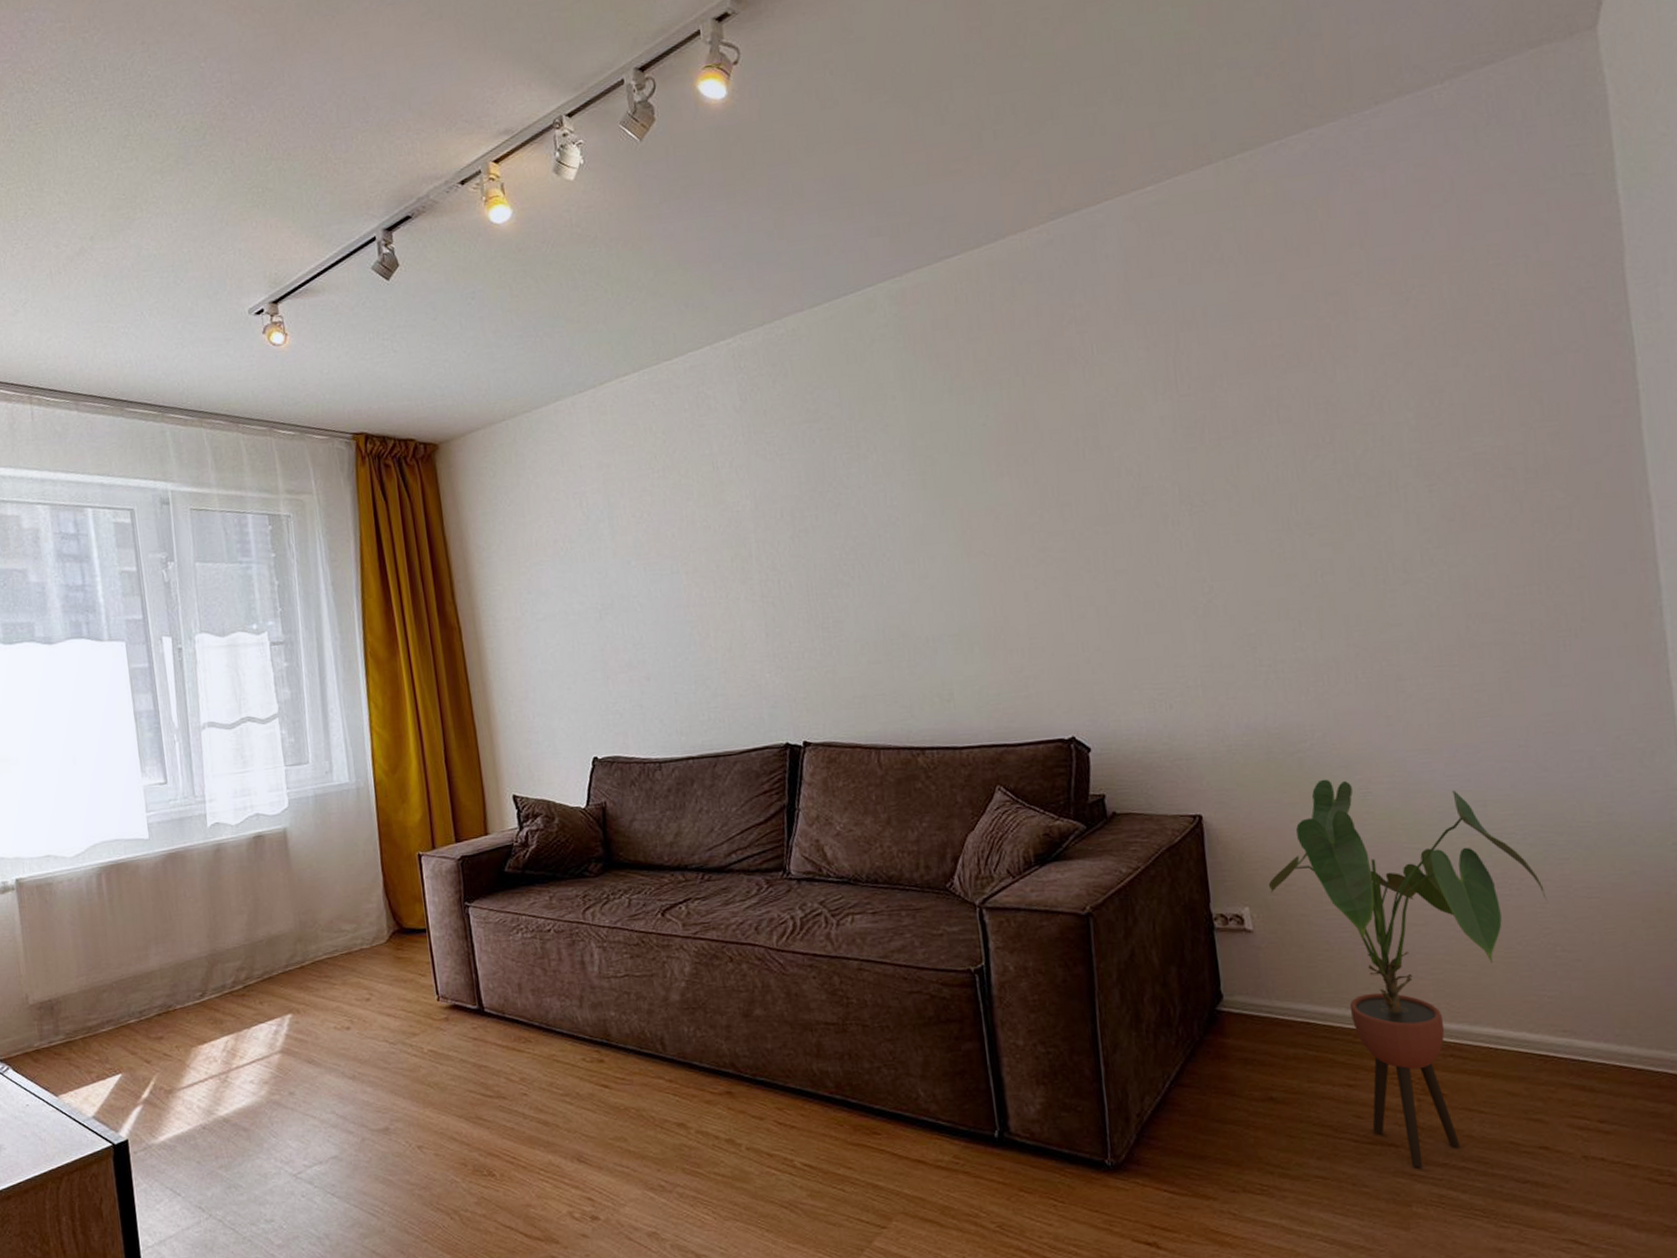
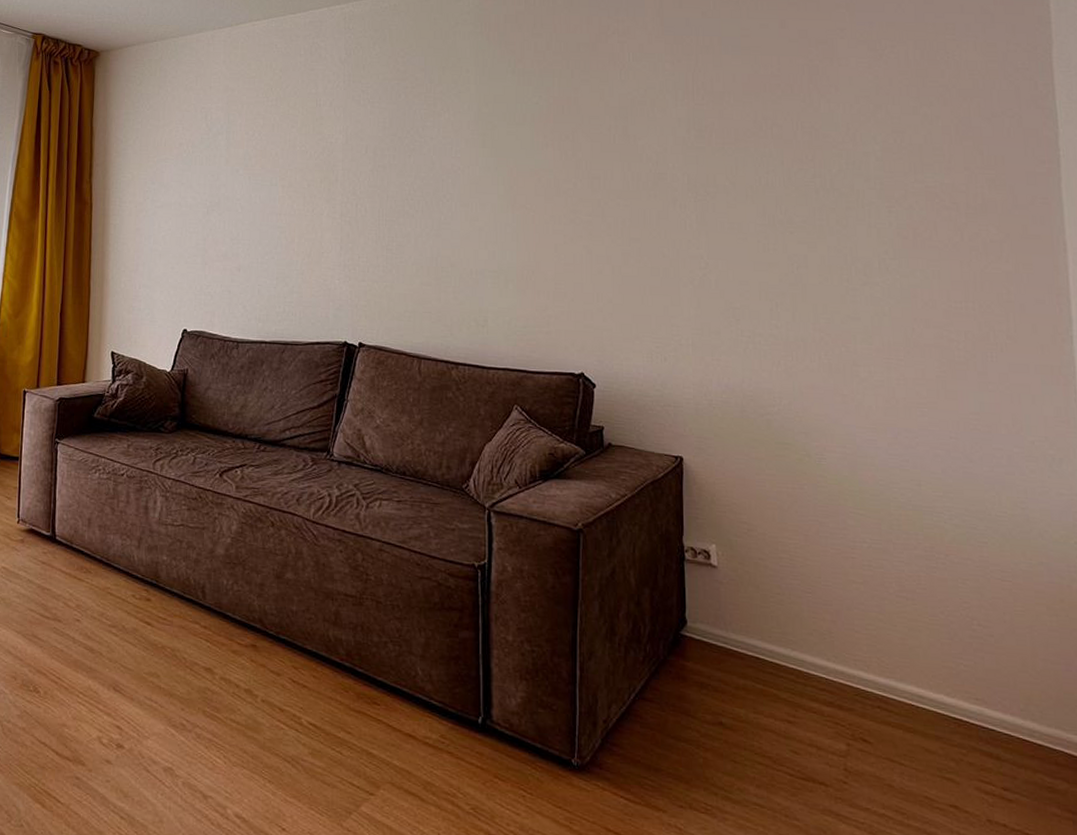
house plant: present [1268,779,1547,1167] -> none [733,441,967,809]

